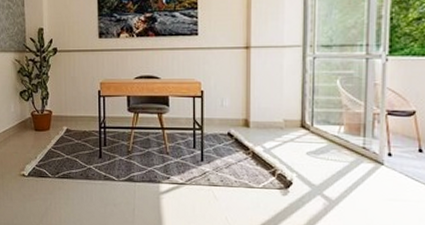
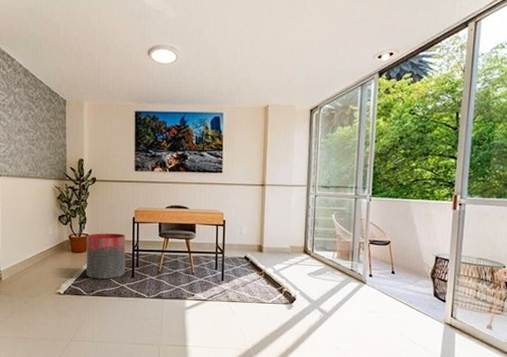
trash can: none [49,109,92,161] -> present [86,233,126,280]

